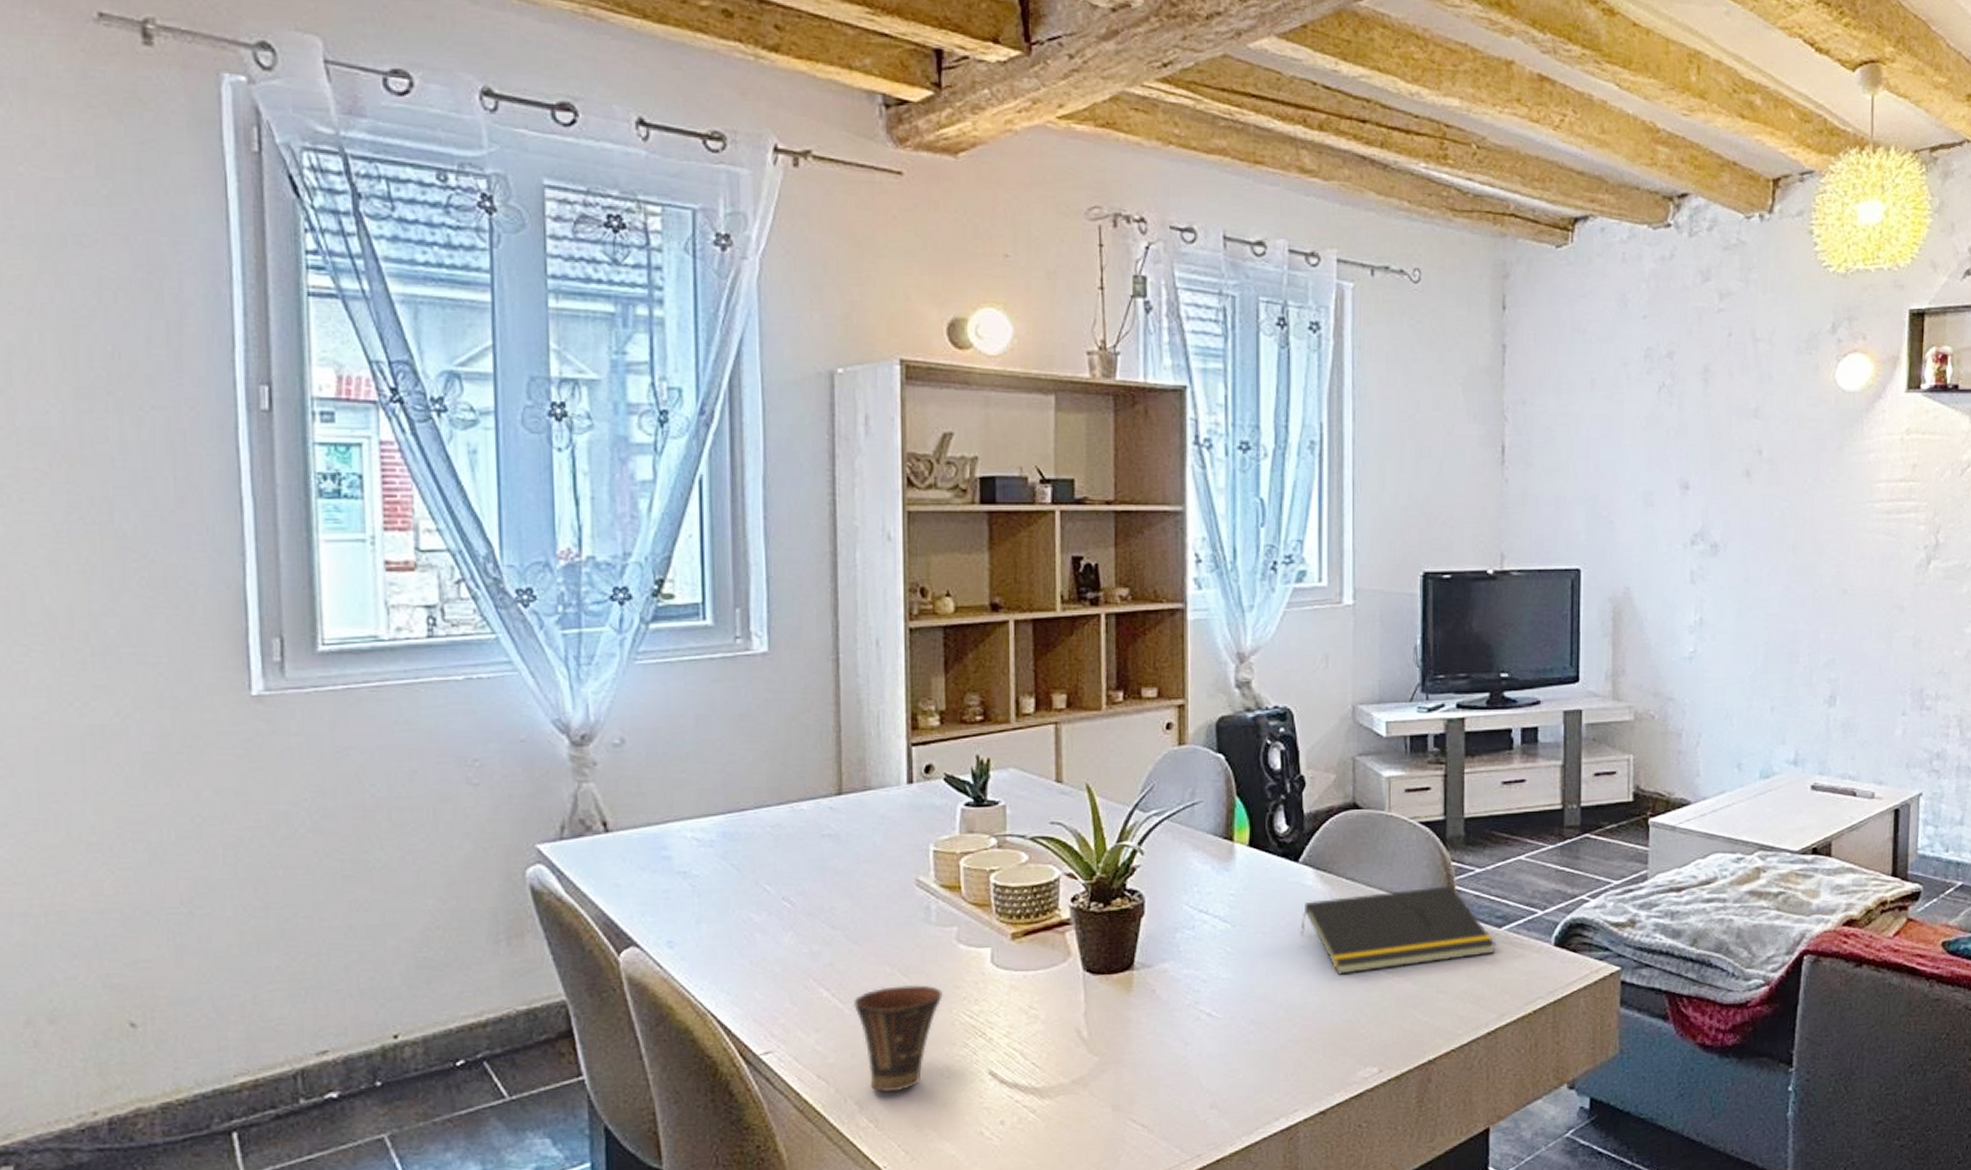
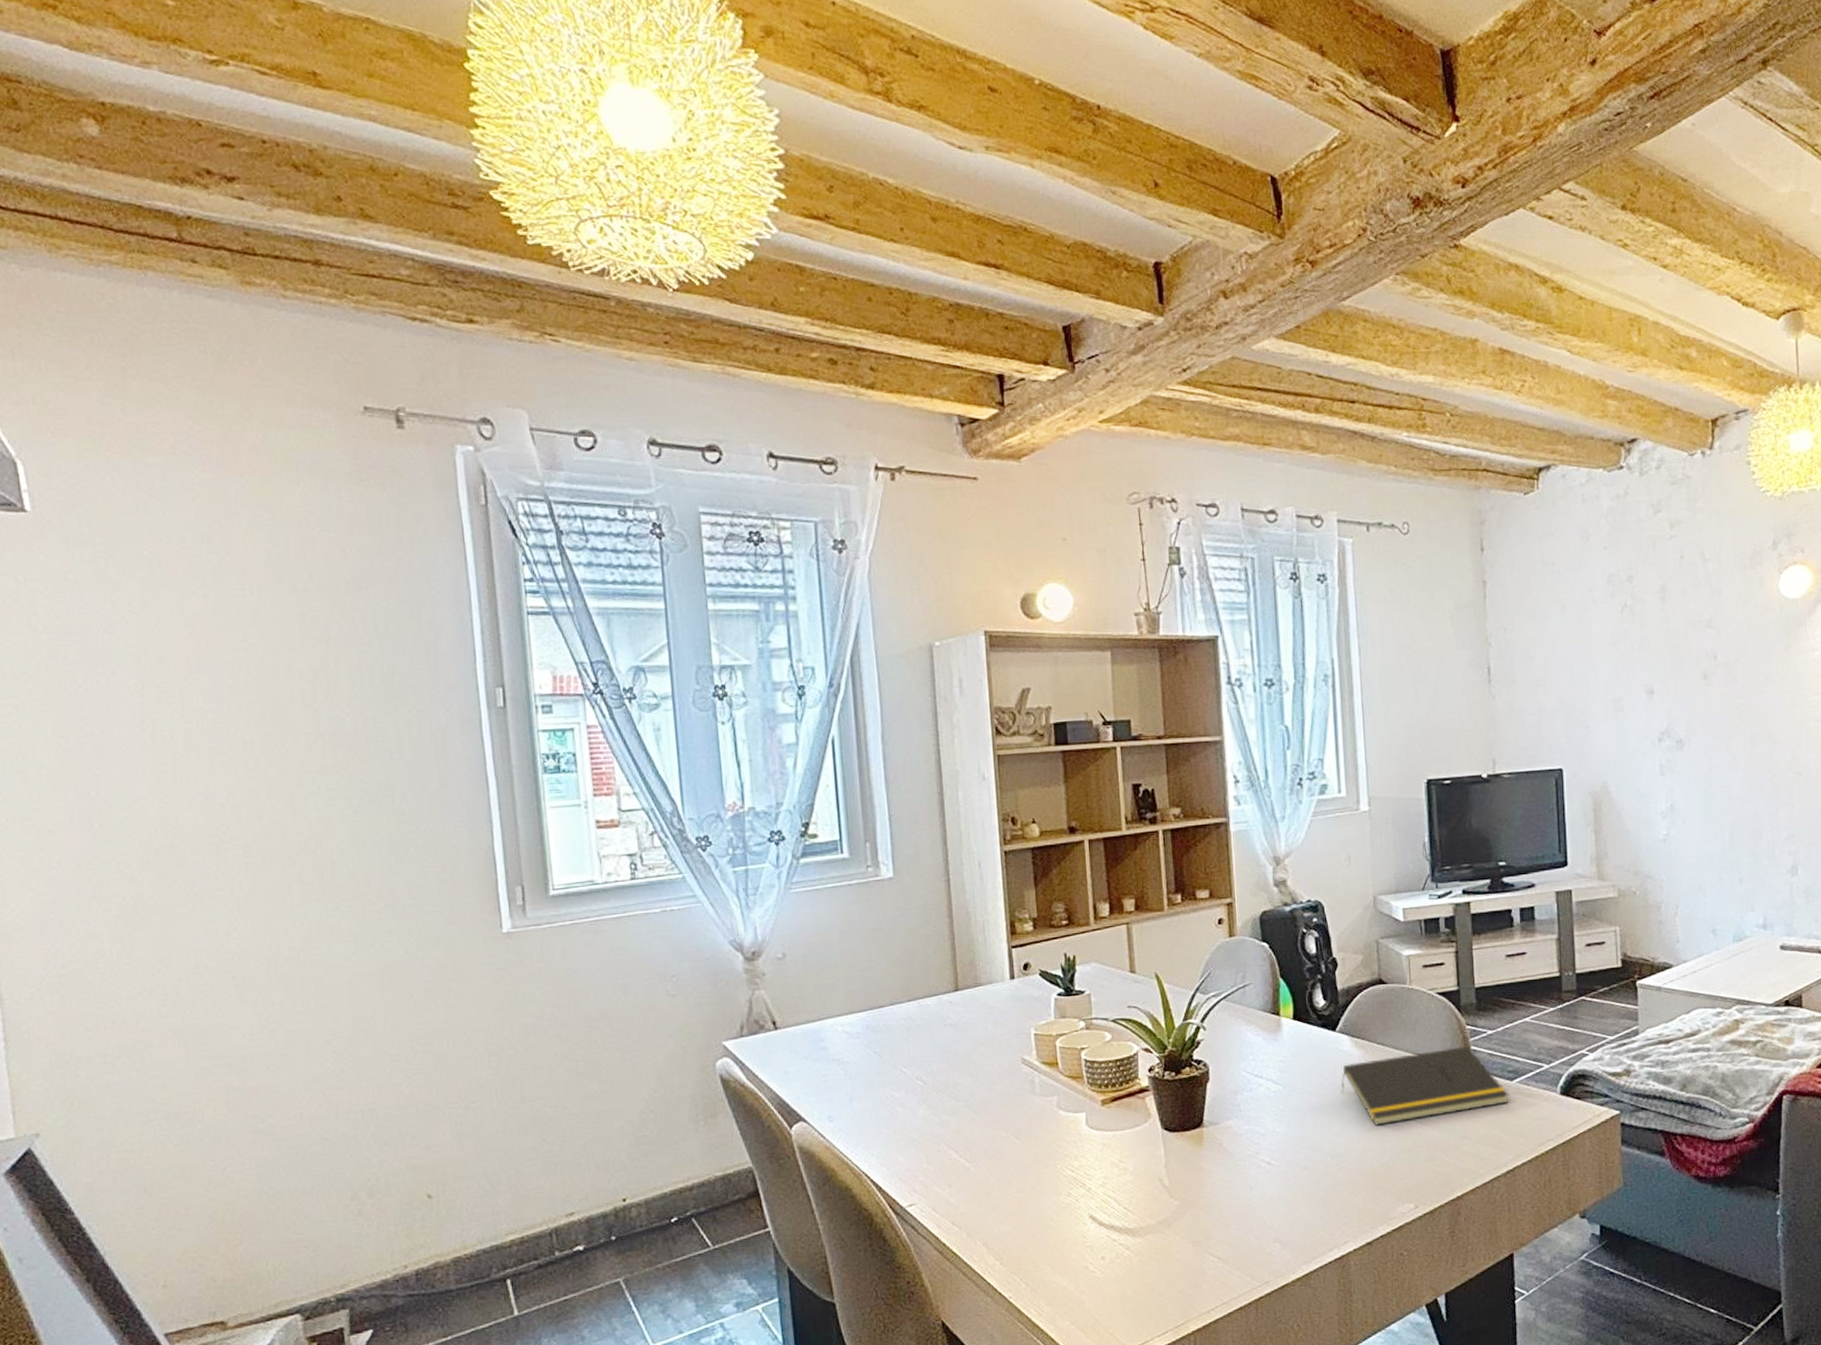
cup: present [854,985,943,1093] -> none [978,1145,1049,1236]

